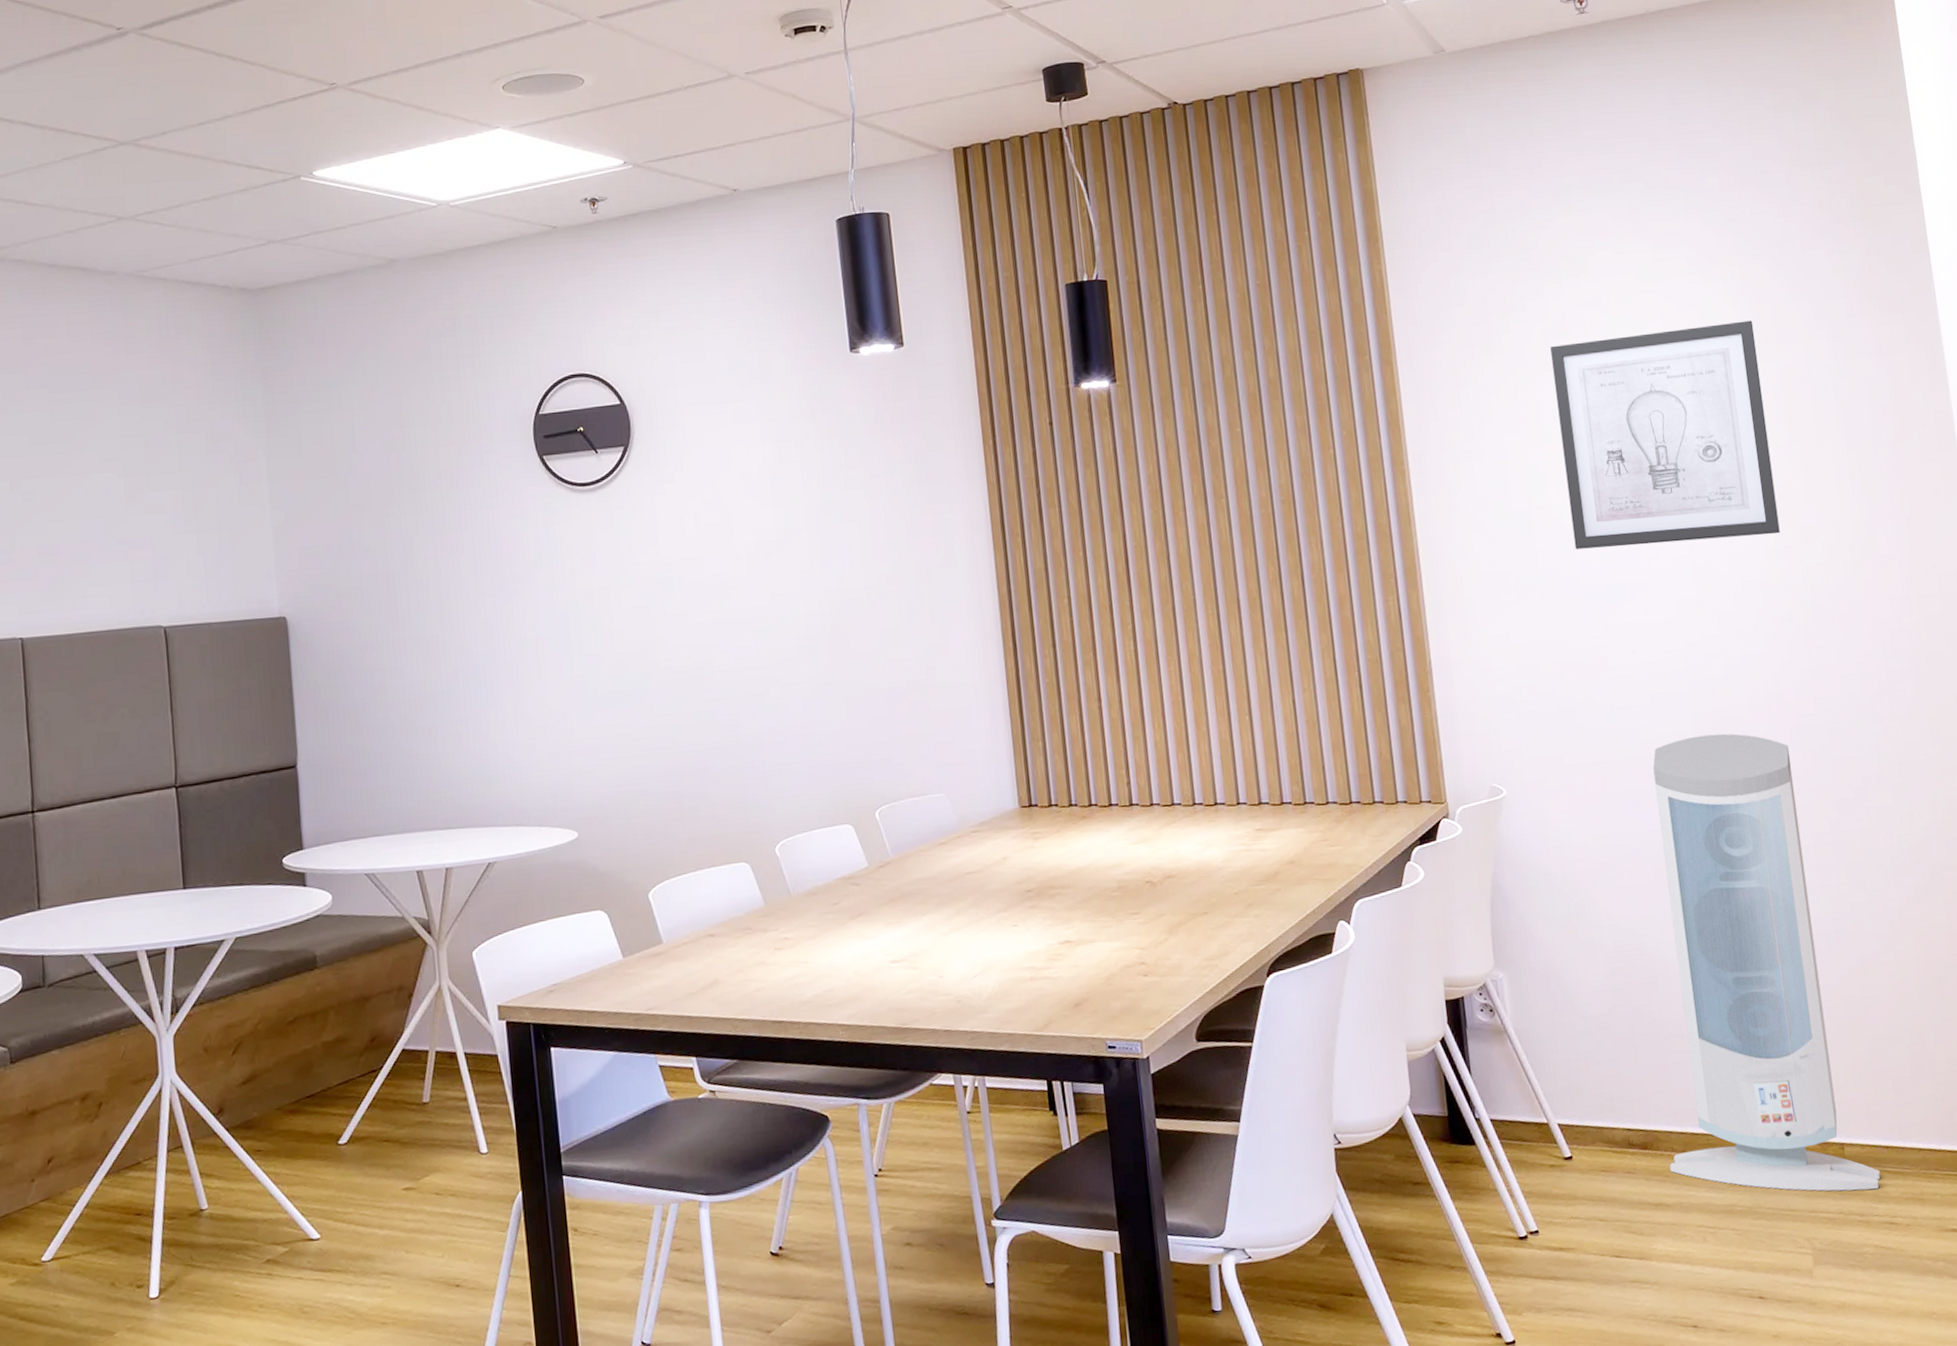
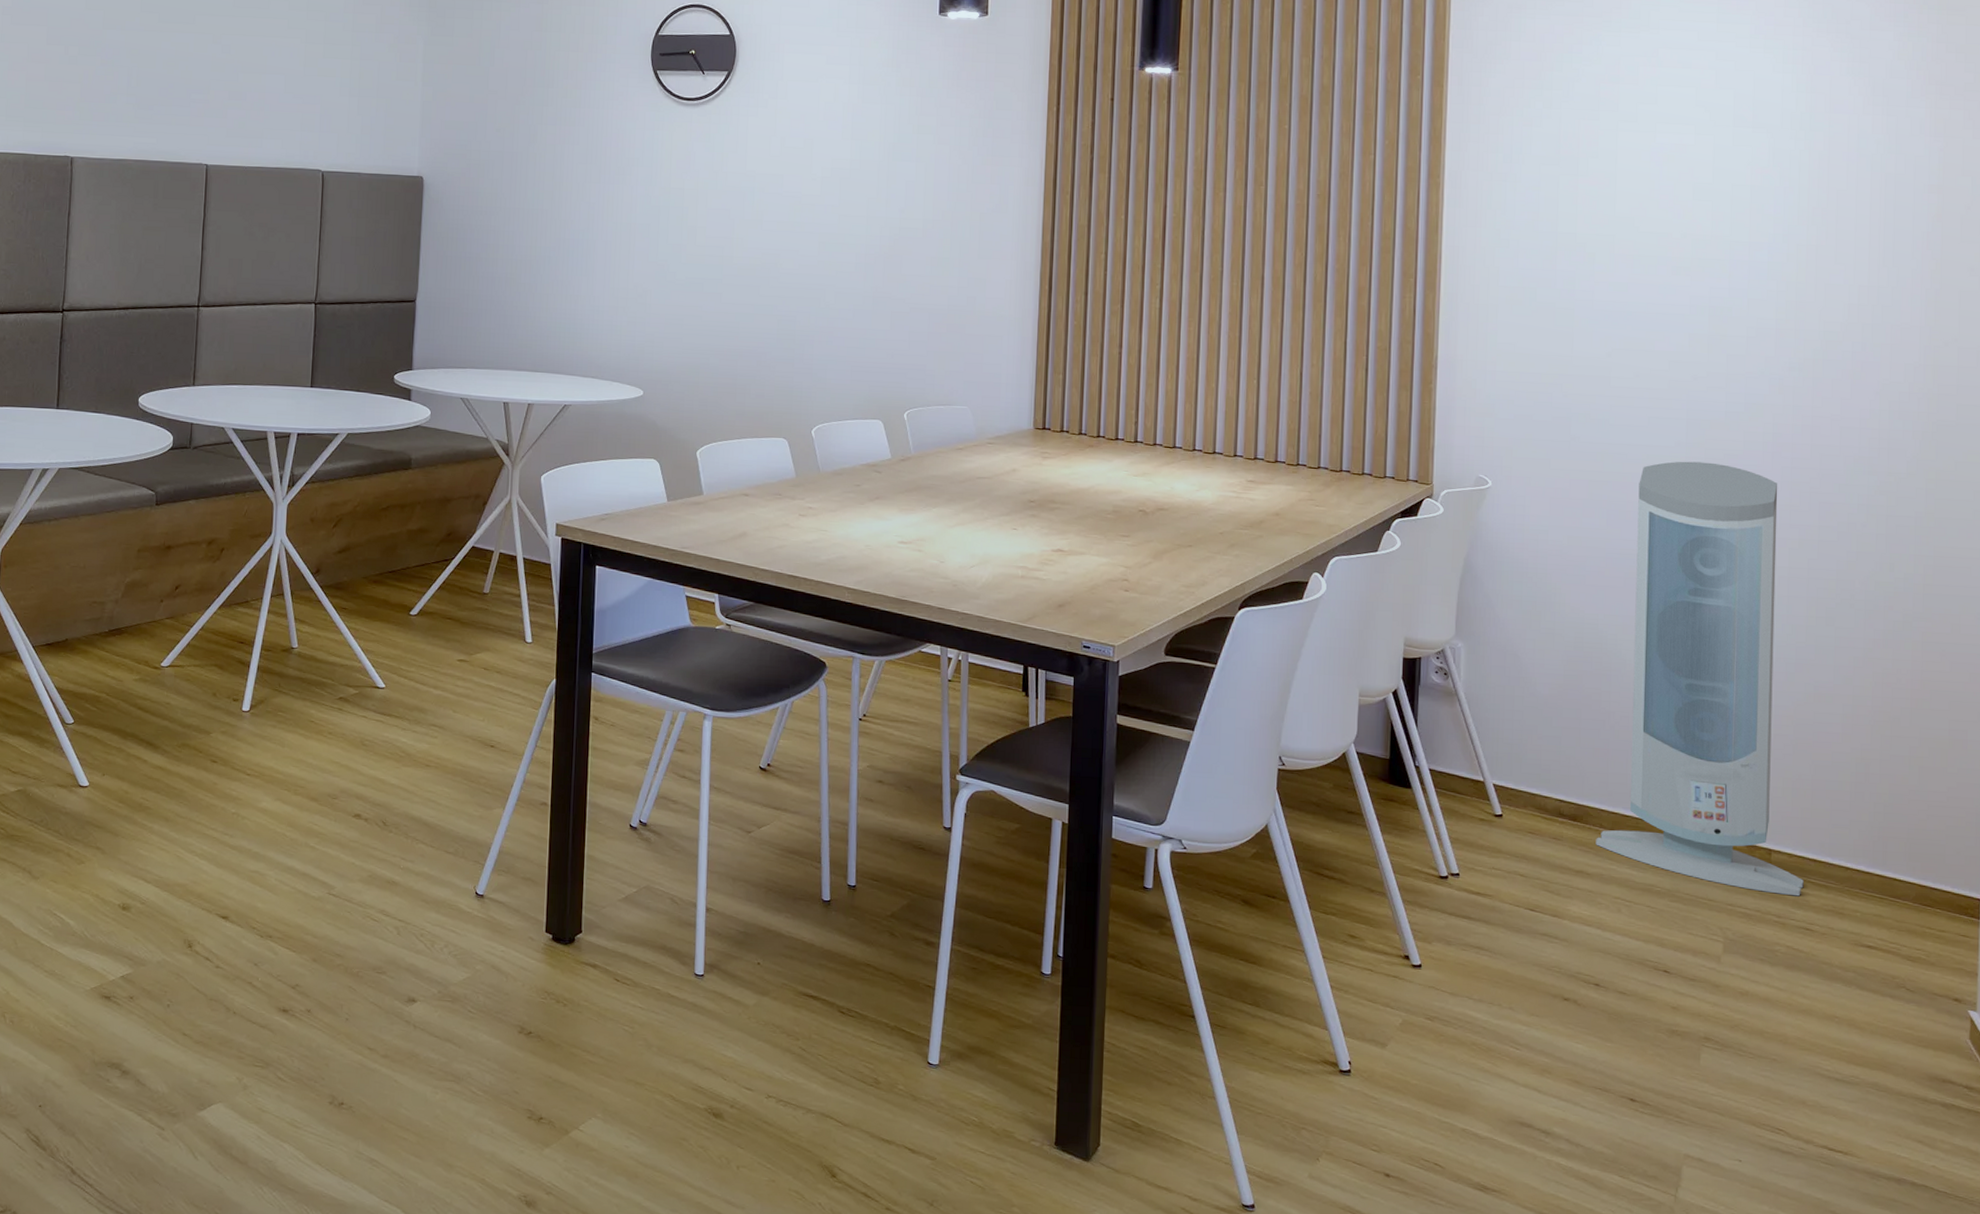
wall art: present [1550,320,1780,550] -> none [1595,88,1808,289]

